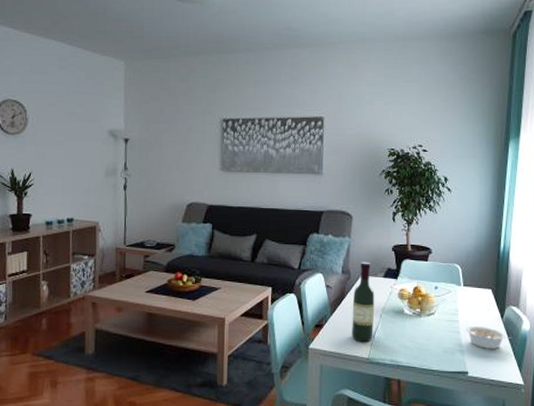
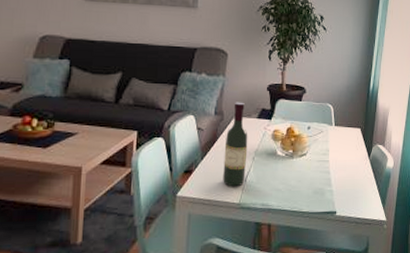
legume: present [466,325,511,349] -> none [335,165,377,188]

